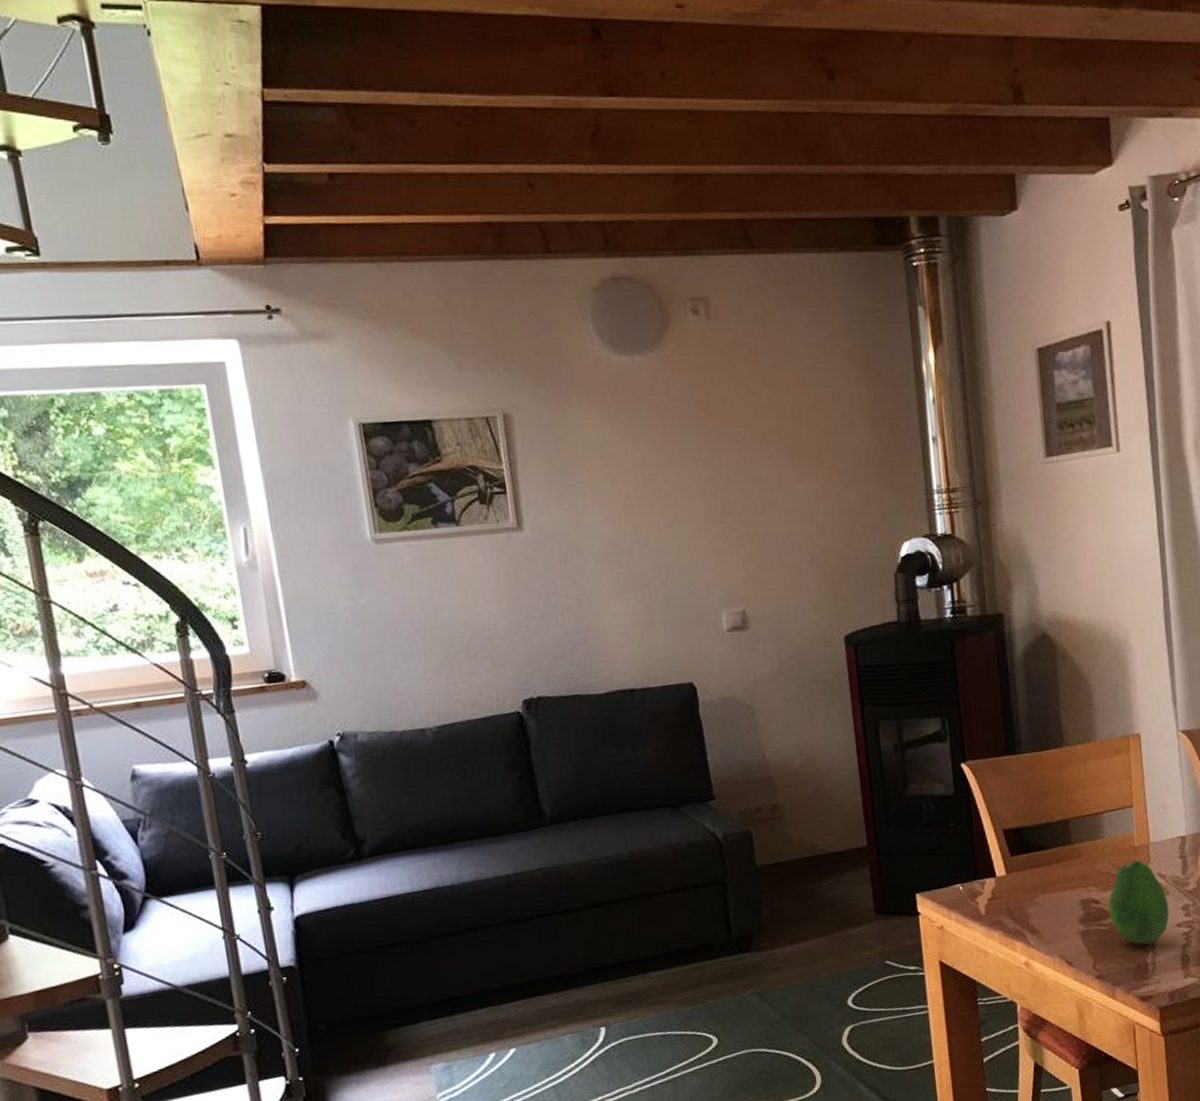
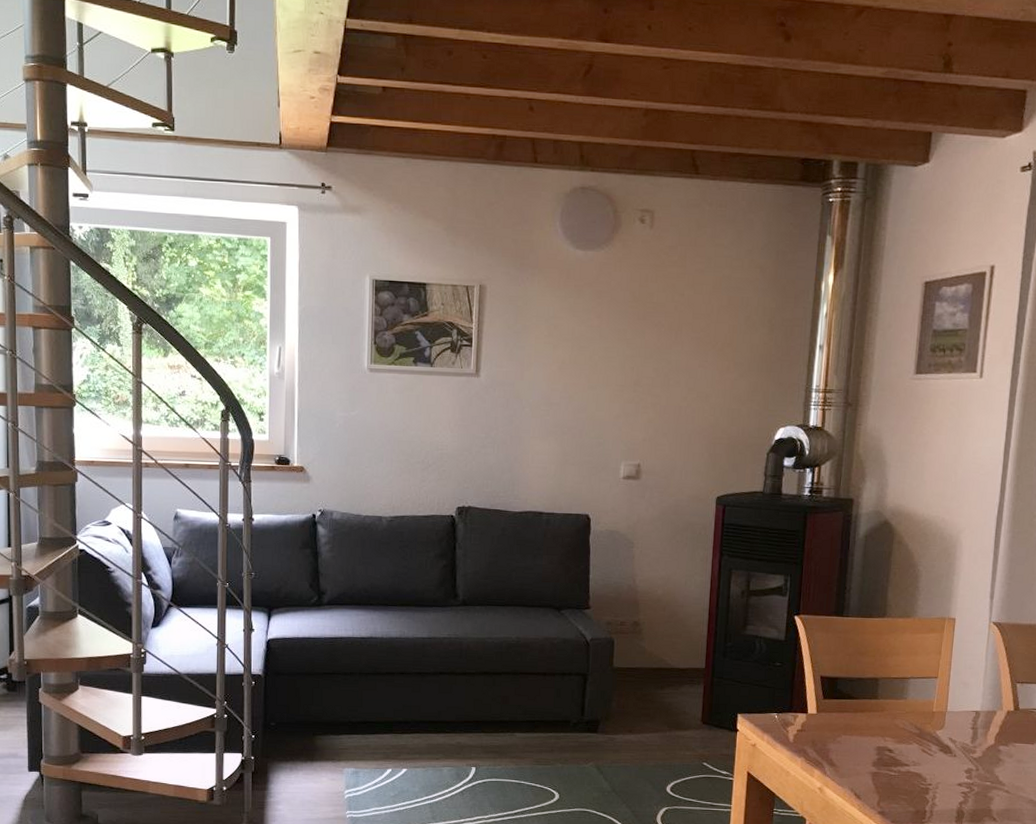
fruit: present [1108,859,1170,945] -> none [900,722,954,795]

